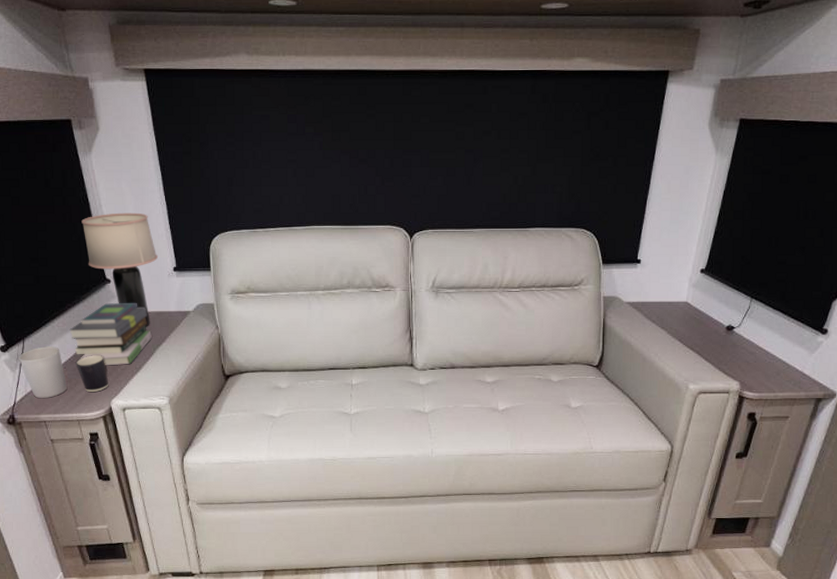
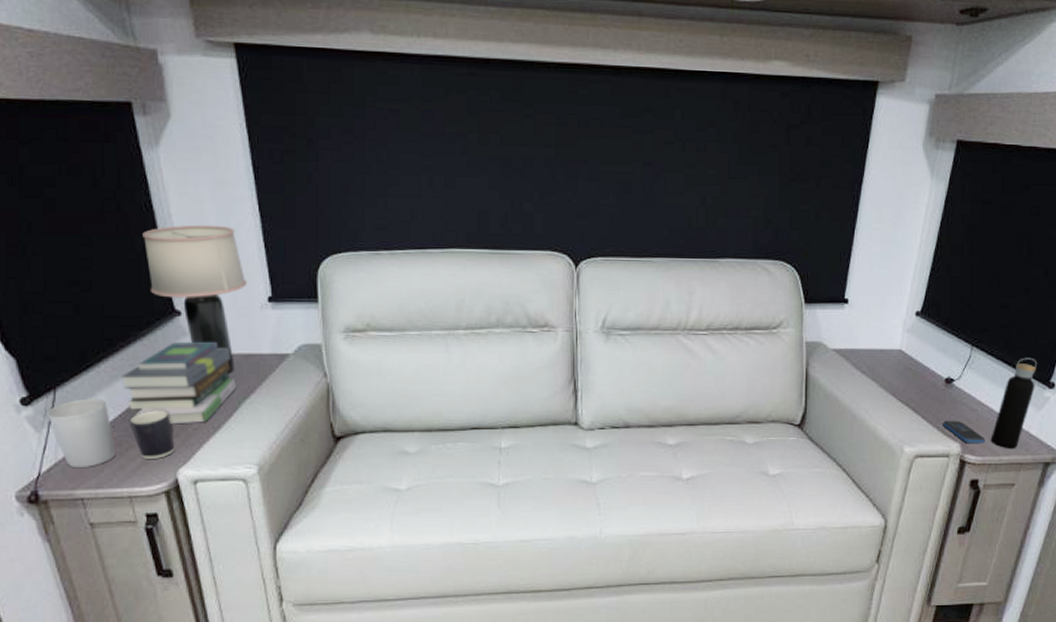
mobile phone: none [724,361,763,382] -> present [943,420,986,444]
water bottle: none [767,307,811,386] -> present [990,357,1037,448]

